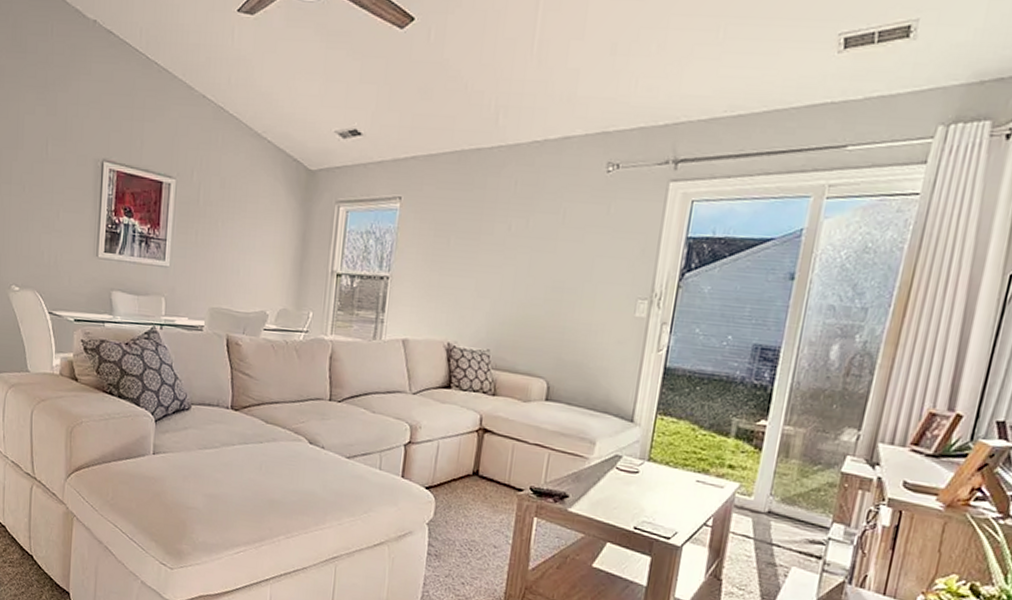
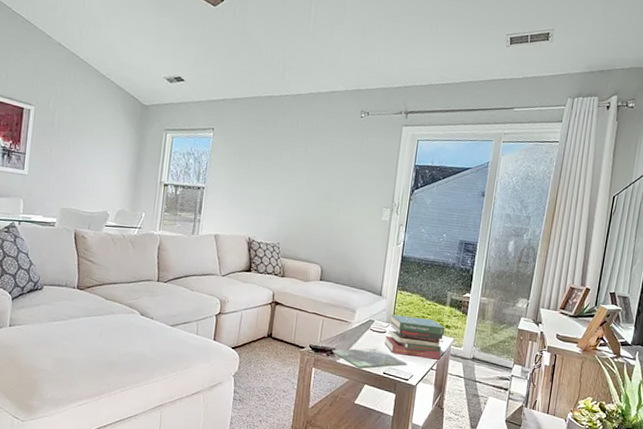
magazine: none [560,493,670,521] -> present [331,348,408,368]
books: none [636,448,728,513] -> present [384,314,446,360]

